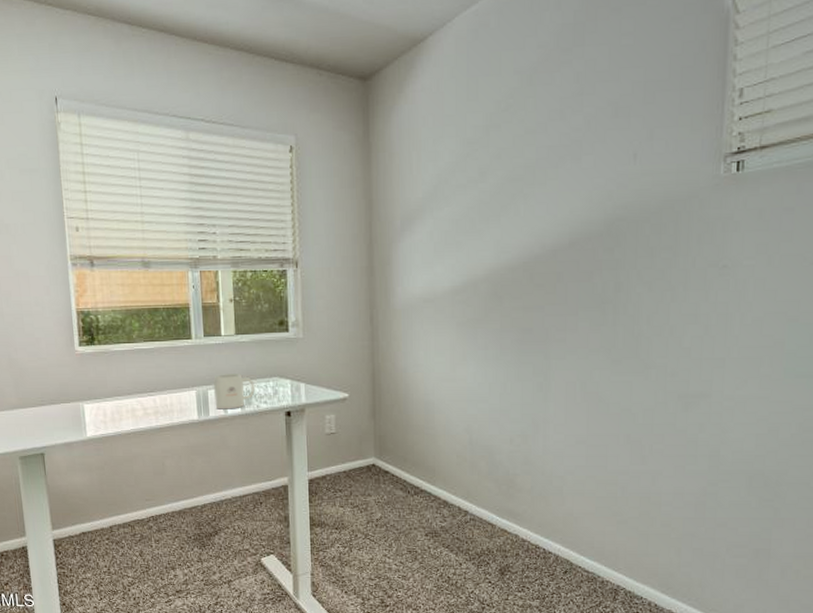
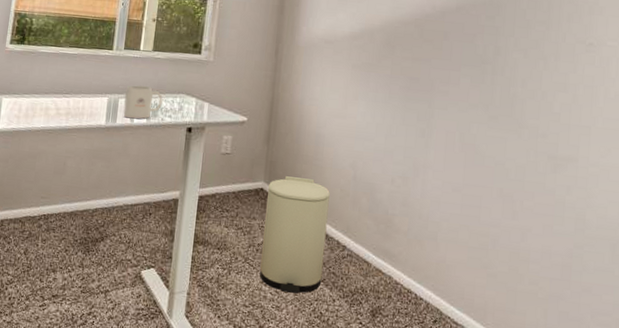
pedal bin: none [380,449,446,562] -> present [259,176,330,294]

